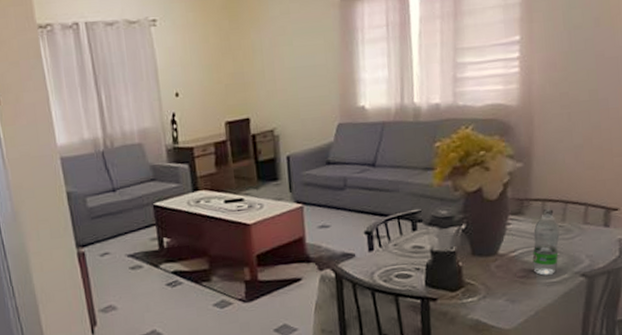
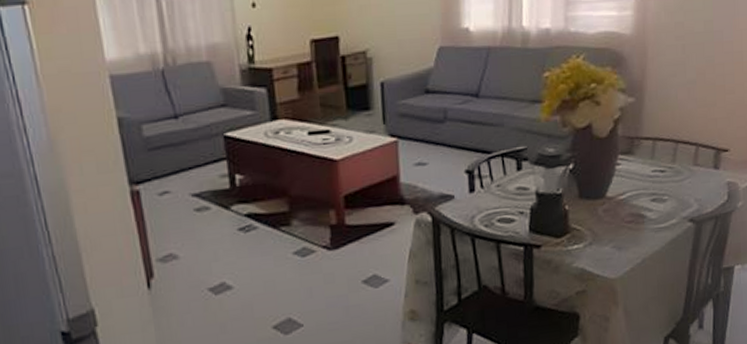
bottle: present [532,209,560,276] -> none [641,149,670,221]

